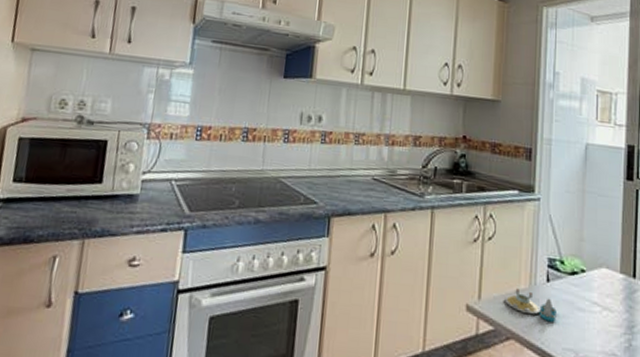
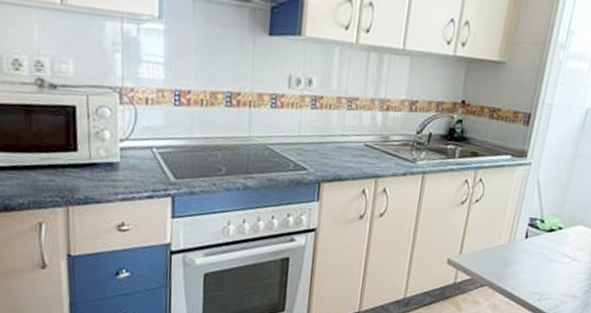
salt and pepper shaker set: present [505,288,557,322] -> none [483,244,530,272]

